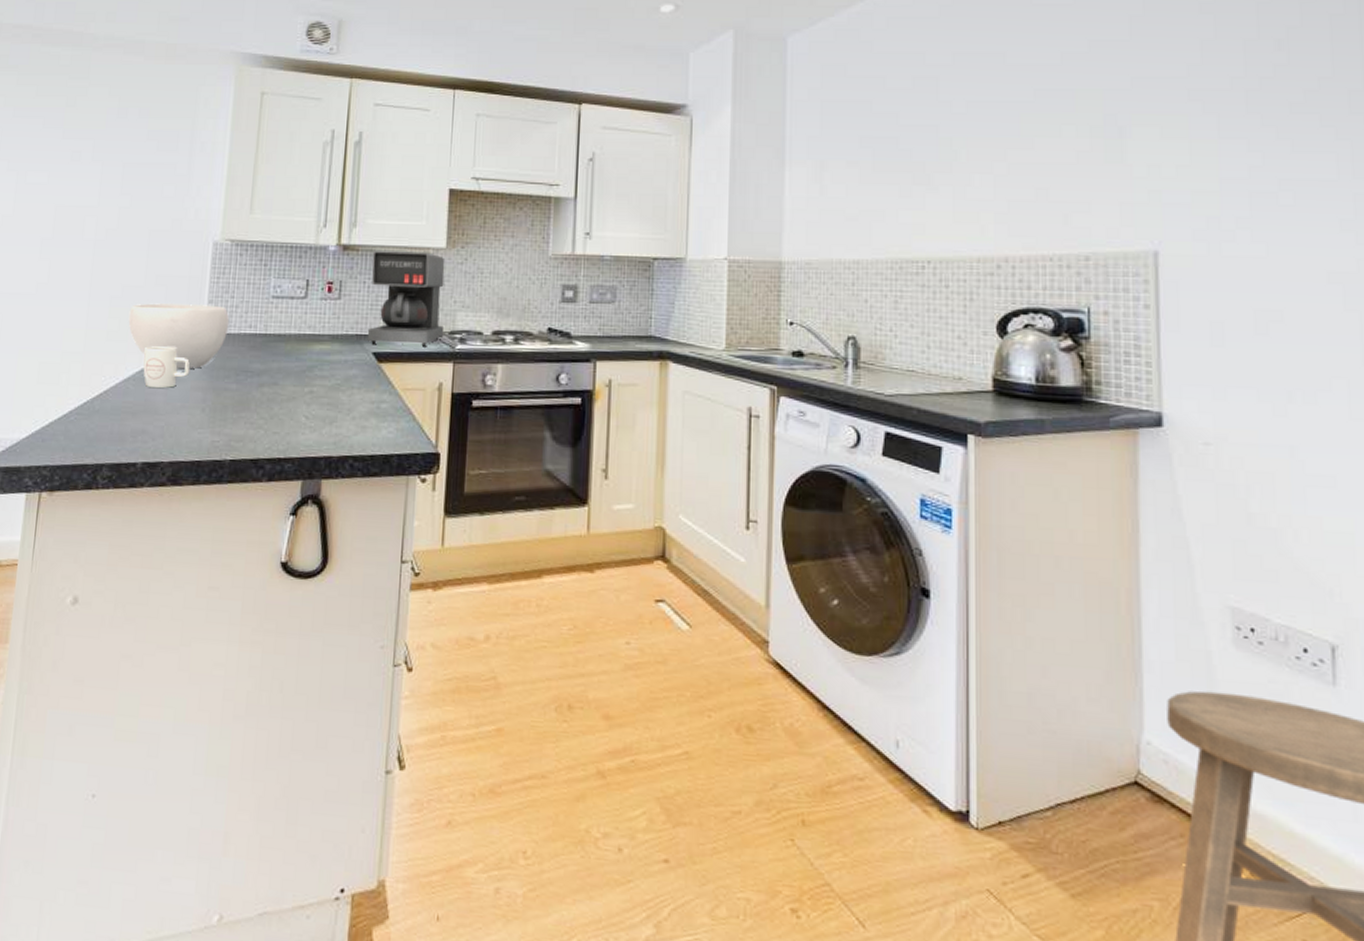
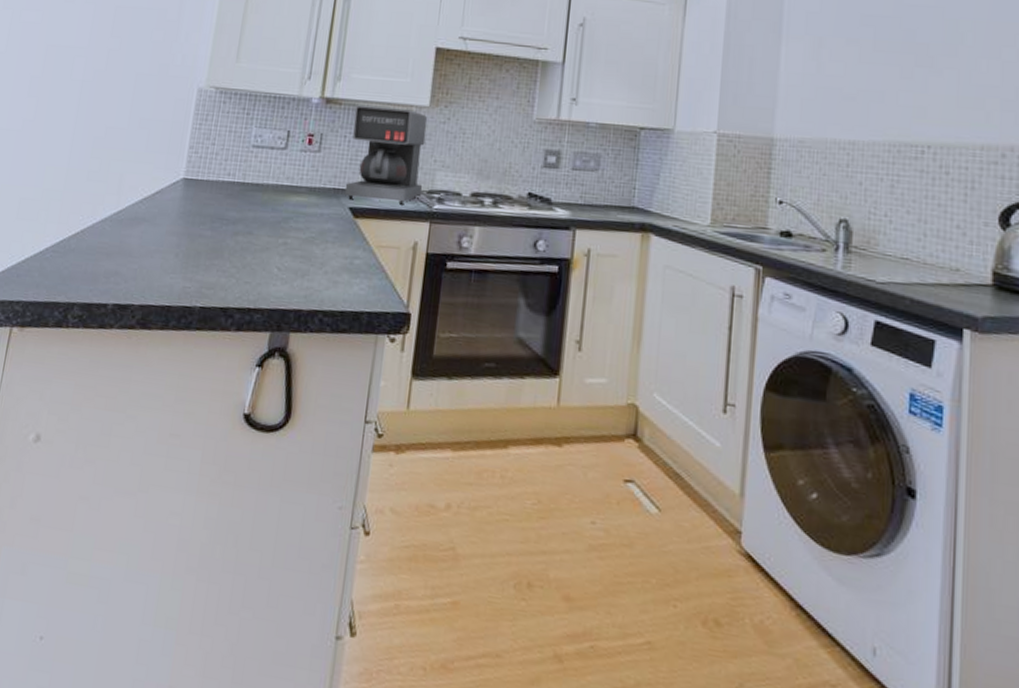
bowl: present [128,303,230,369] -> none [109,145,209,213]
mug: present [143,346,191,389] -> none [120,188,167,232]

